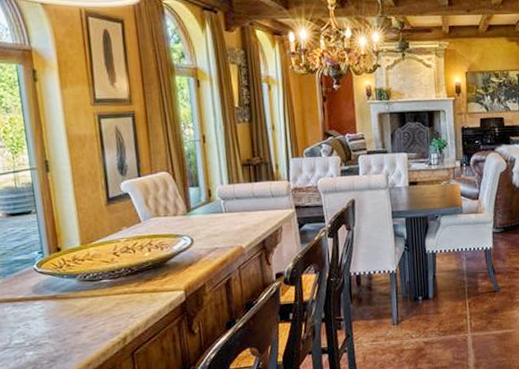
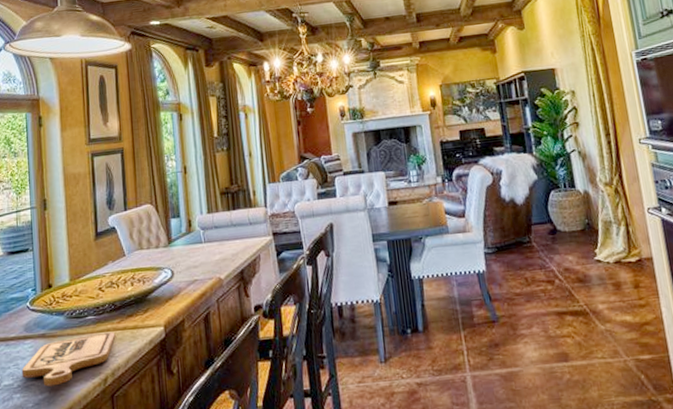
cutting board: none [32,294,134,345] -> present [21,331,116,387]

